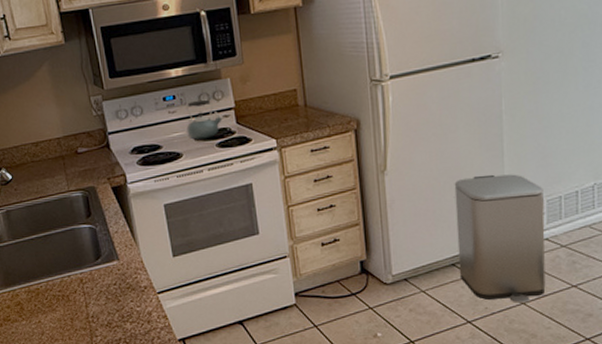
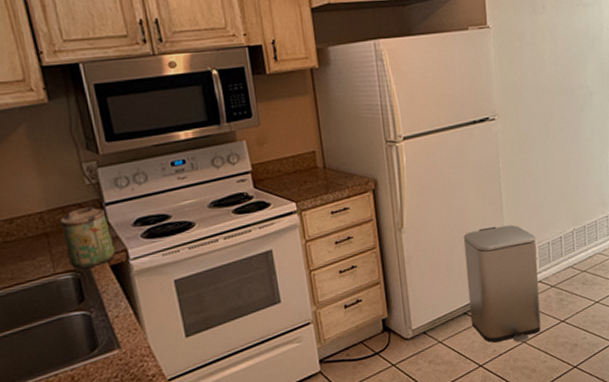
canister: none [73,135,116,188] -> present [60,207,115,269]
kettle: present [185,99,224,140] -> none [197,163,240,207]

